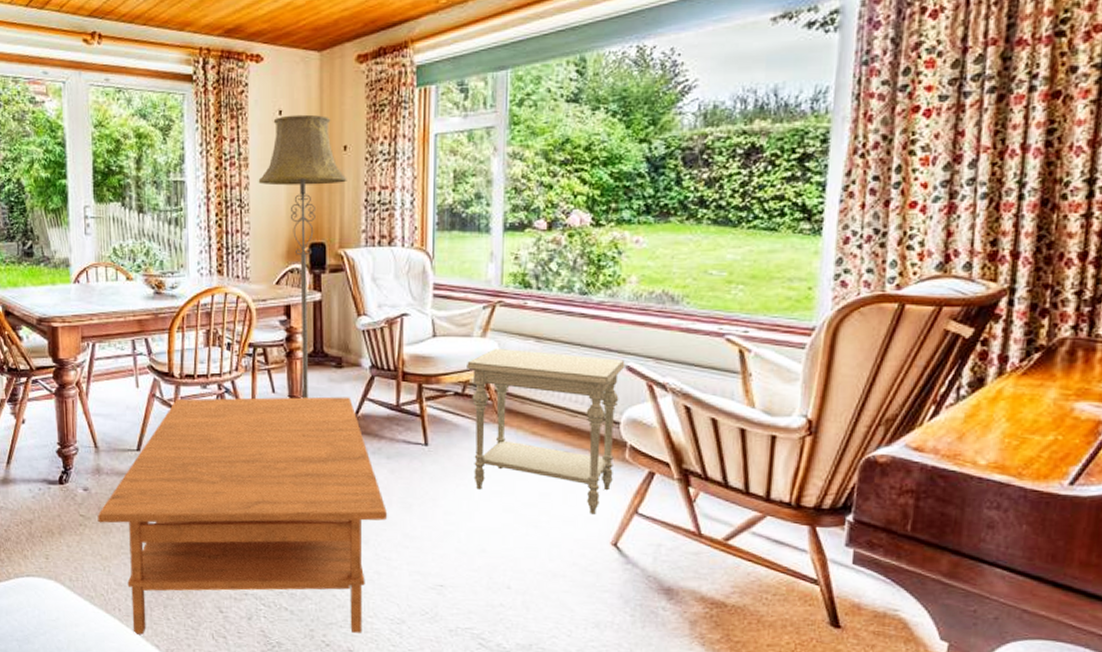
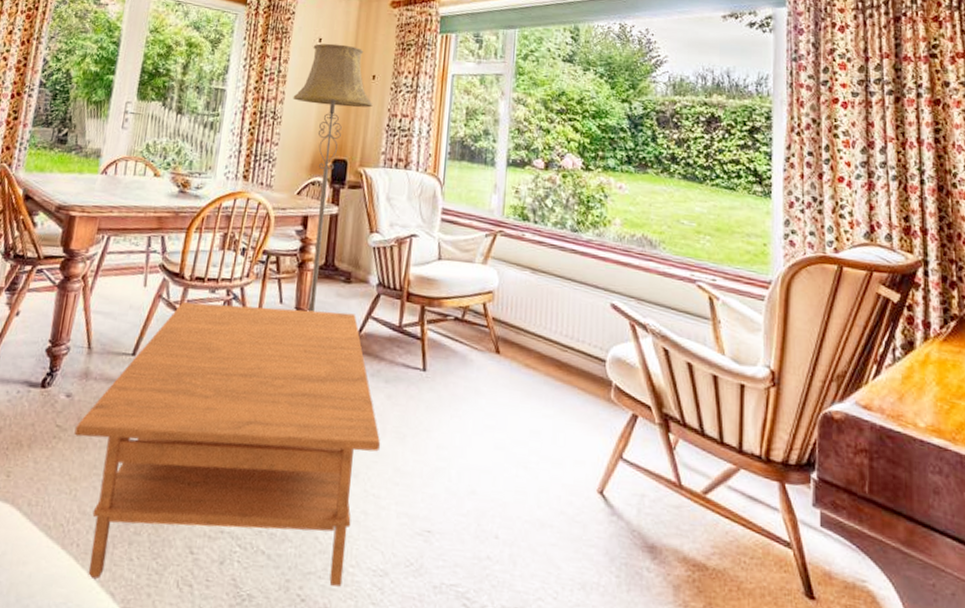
side table: present [467,348,625,514] -> none [467,275,611,457]

